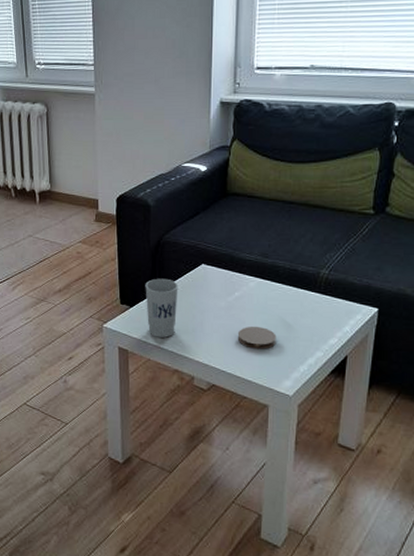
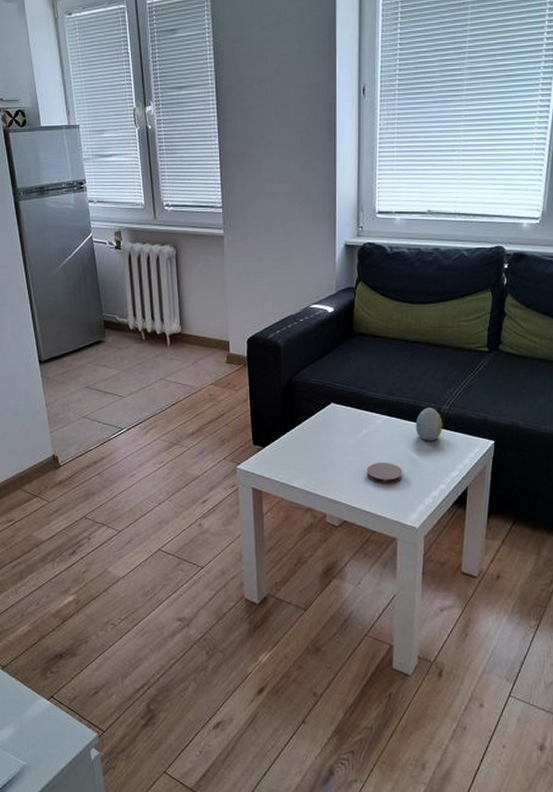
cup: present [145,278,179,338] -> none [277,418,309,477]
decorative egg: none [291,271,322,307] -> present [415,407,443,441]

